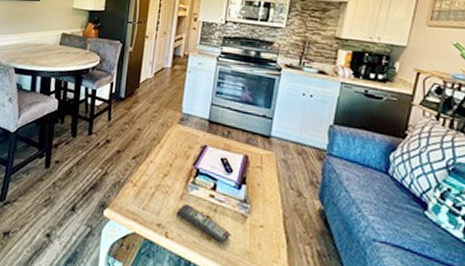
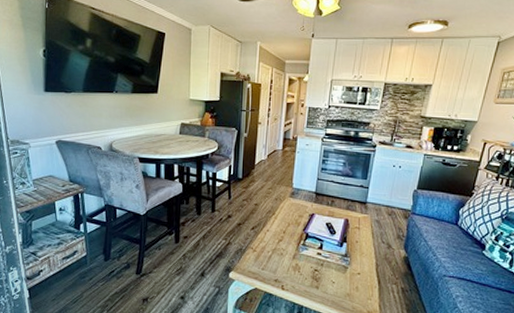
remote control: present [175,203,230,244] -> none [289,261,334,290]

